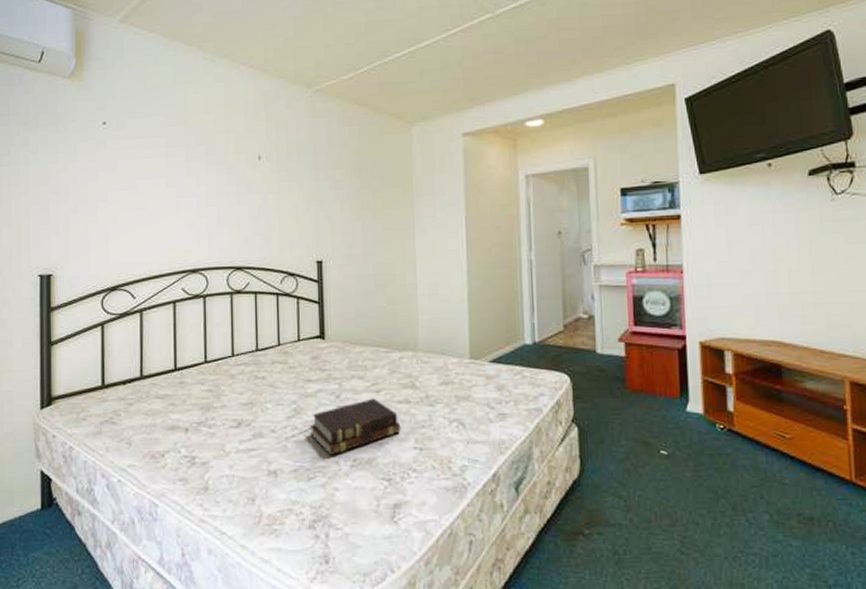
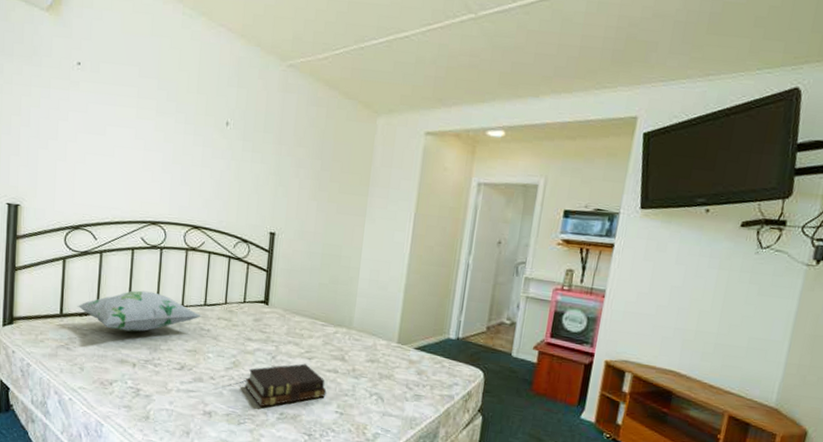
decorative pillow: none [119,345,254,393] -> present [77,290,202,332]

